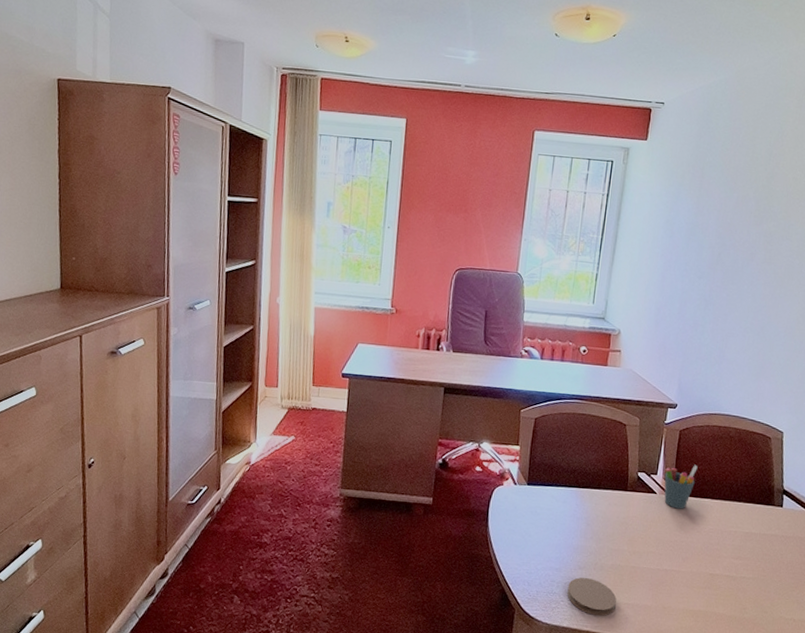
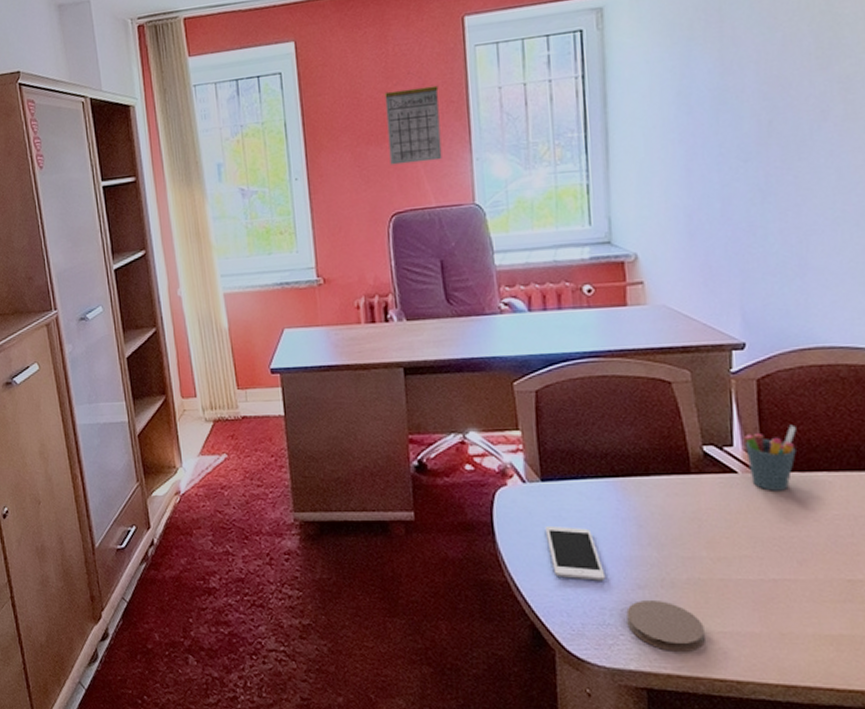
calendar: none [462,174,507,235] -> present [384,85,442,165]
cell phone: none [523,518,559,561] -> present [544,526,606,581]

